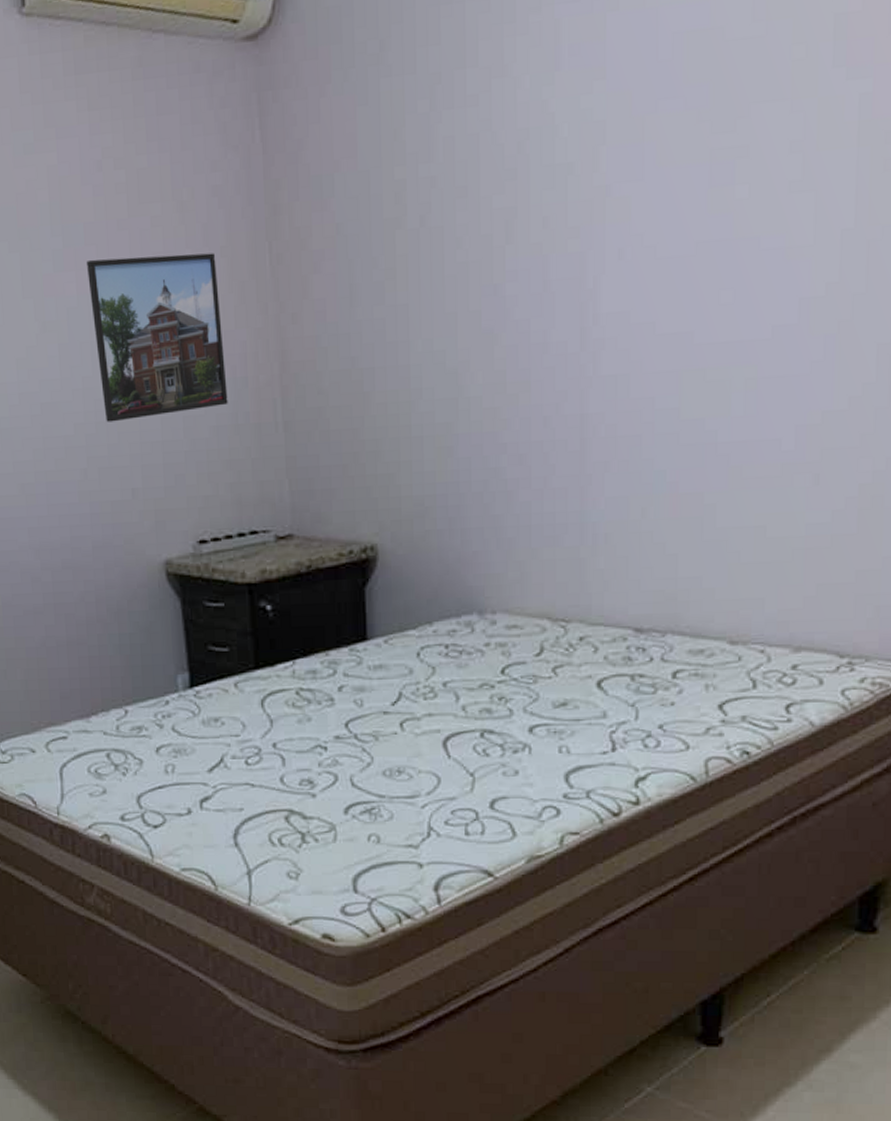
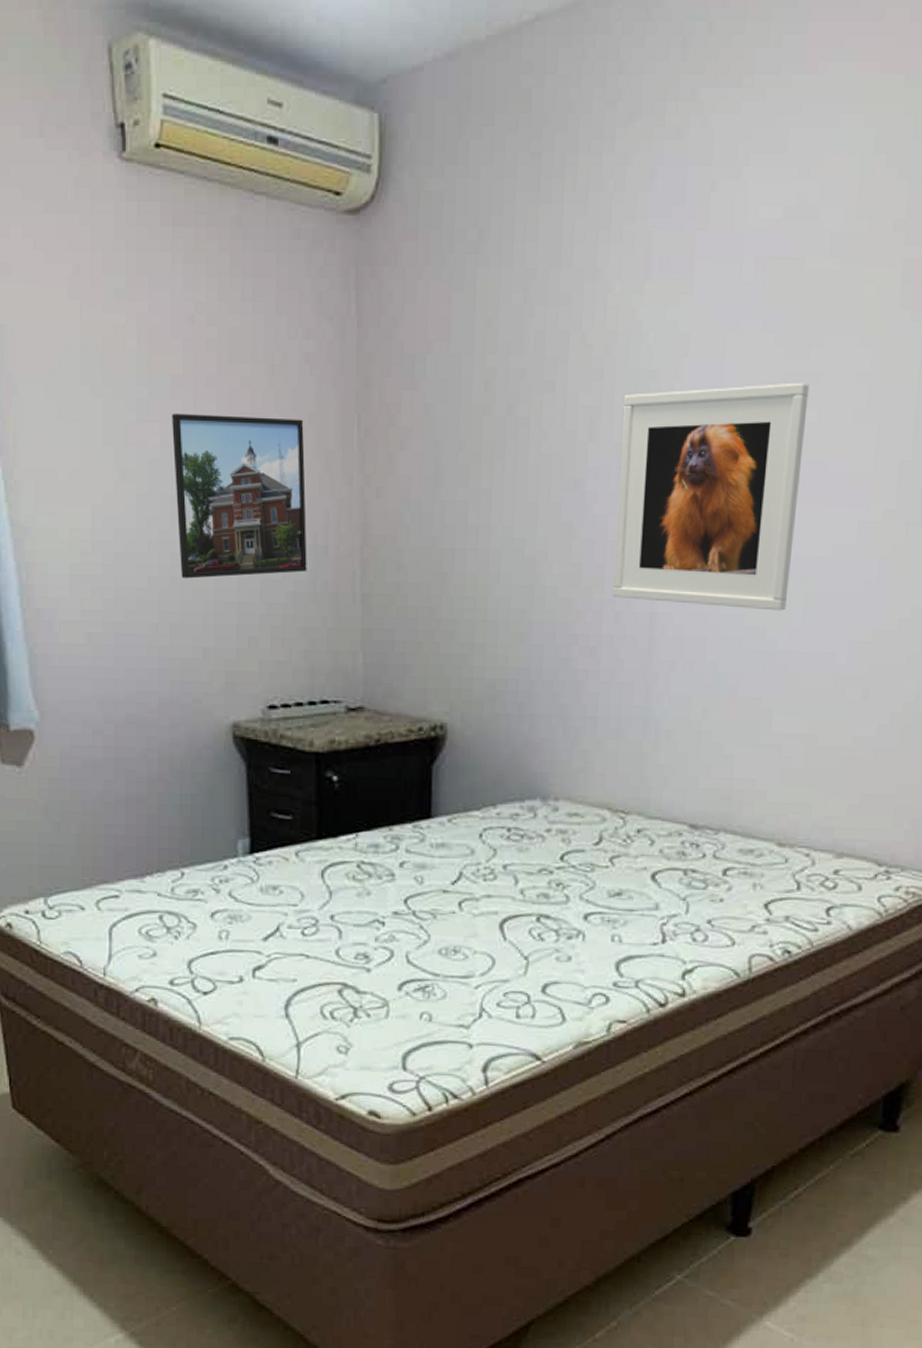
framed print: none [539,157,737,402] -> present [613,382,809,611]

